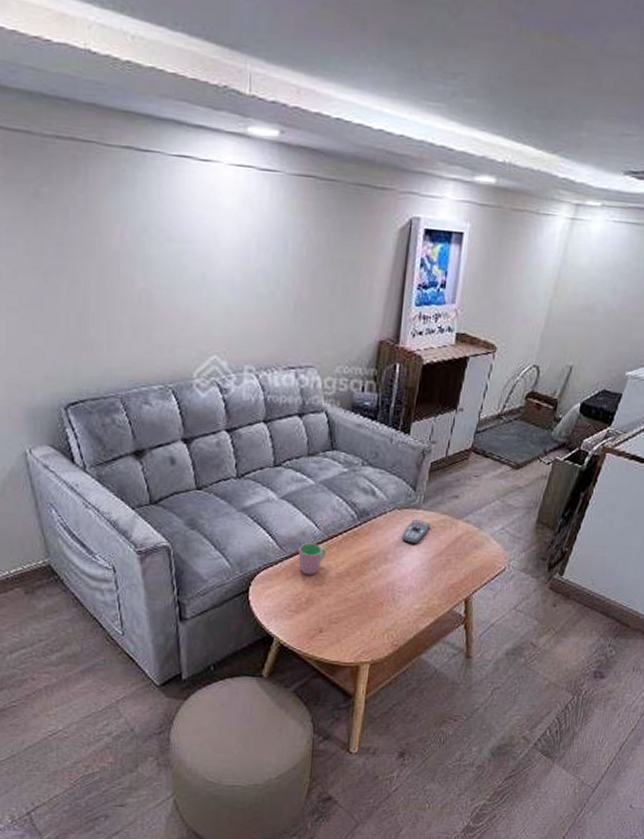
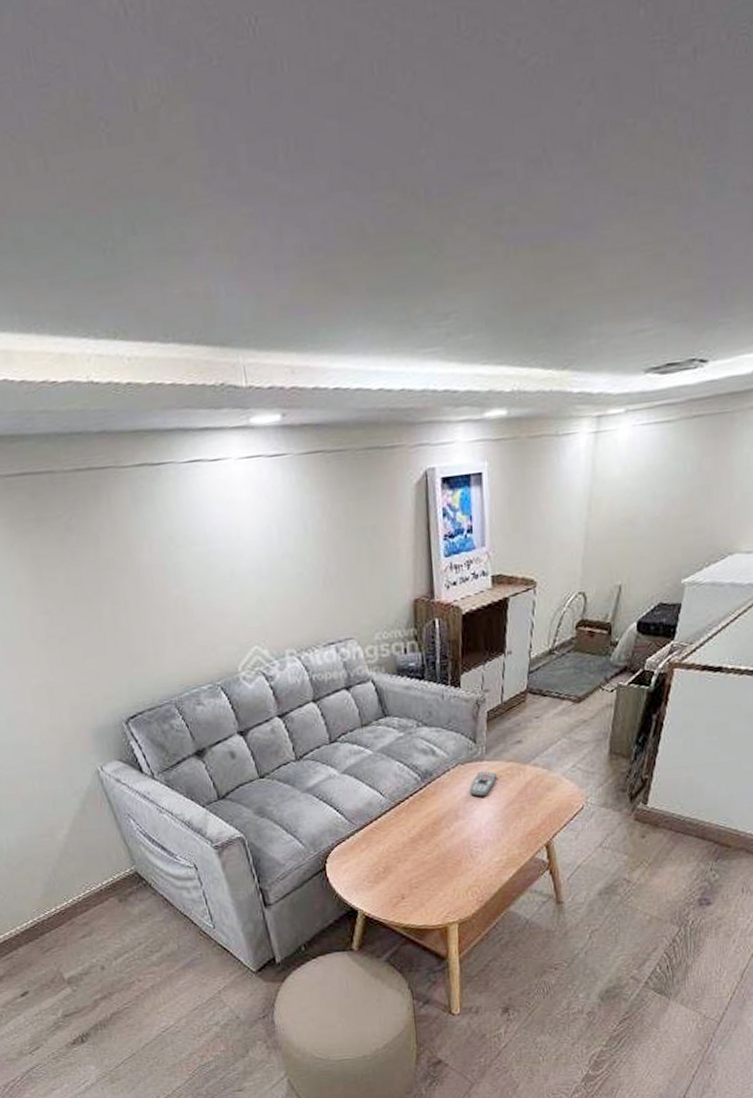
cup: present [298,543,327,575] -> none [368,812,396,845]

